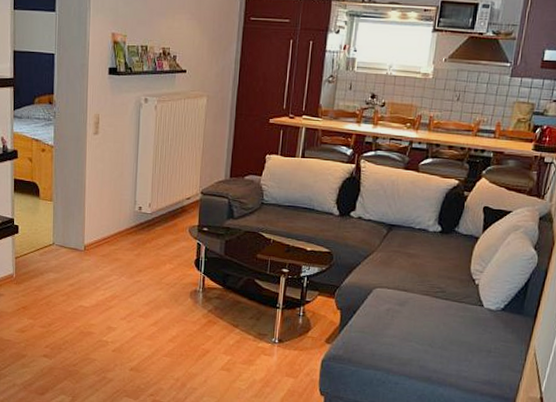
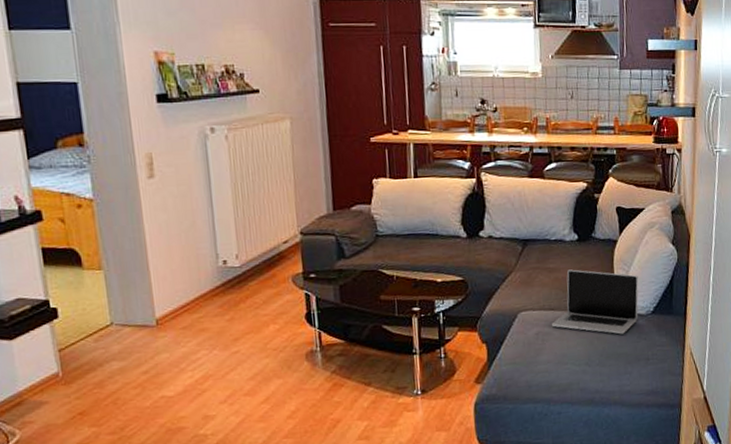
laptop: none [402,257,494,325] -> present [551,269,639,335]

